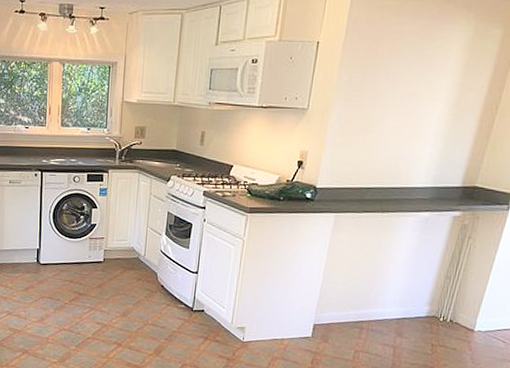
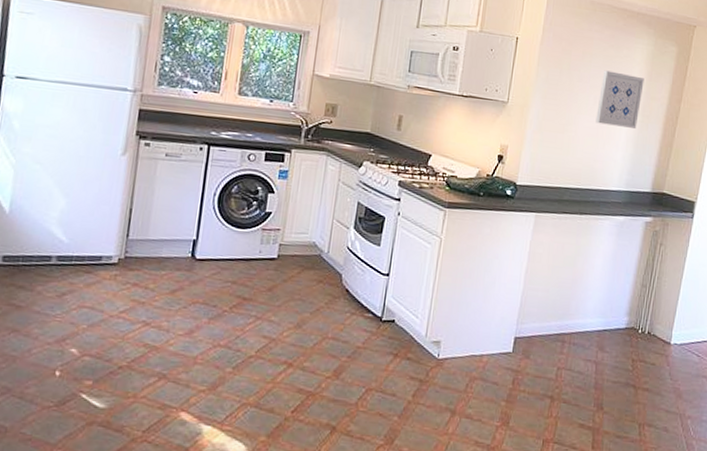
wall art: none [402,65,460,123] -> present [595,70,644,129]

